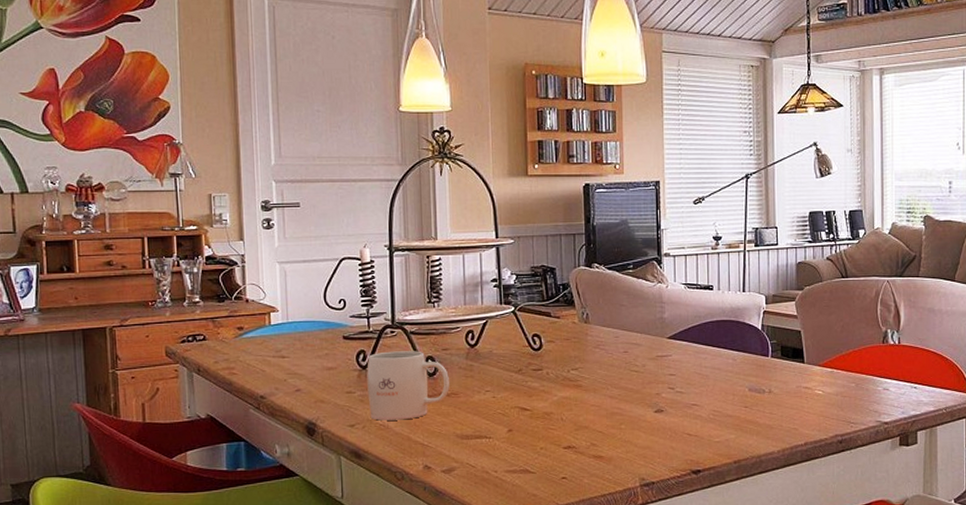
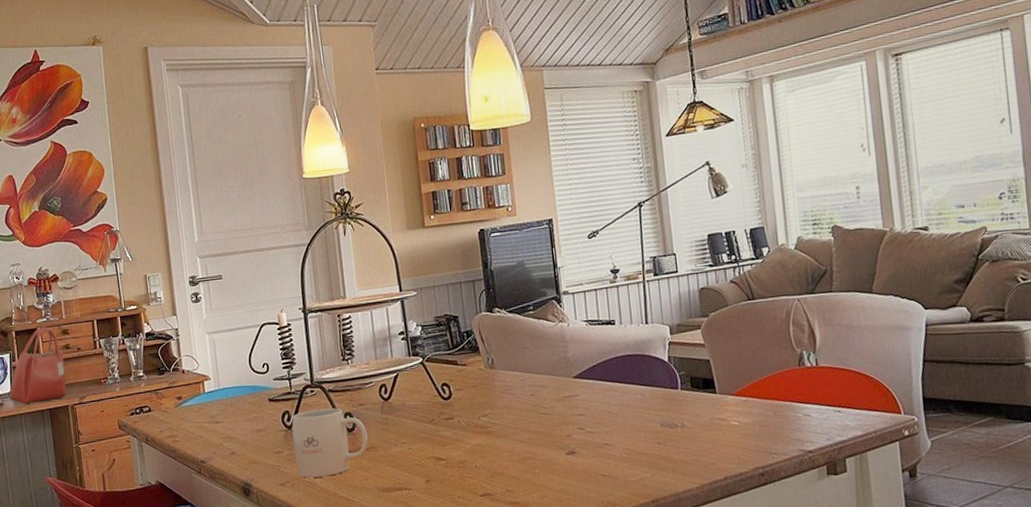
handbag: none [33,239,106,322] -> present [9,327,67,404]

